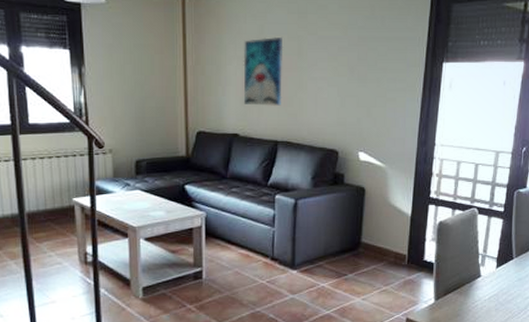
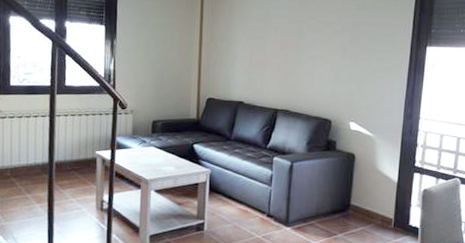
wall art: present [243,37,284,106] -> none [249,21,286,79]

